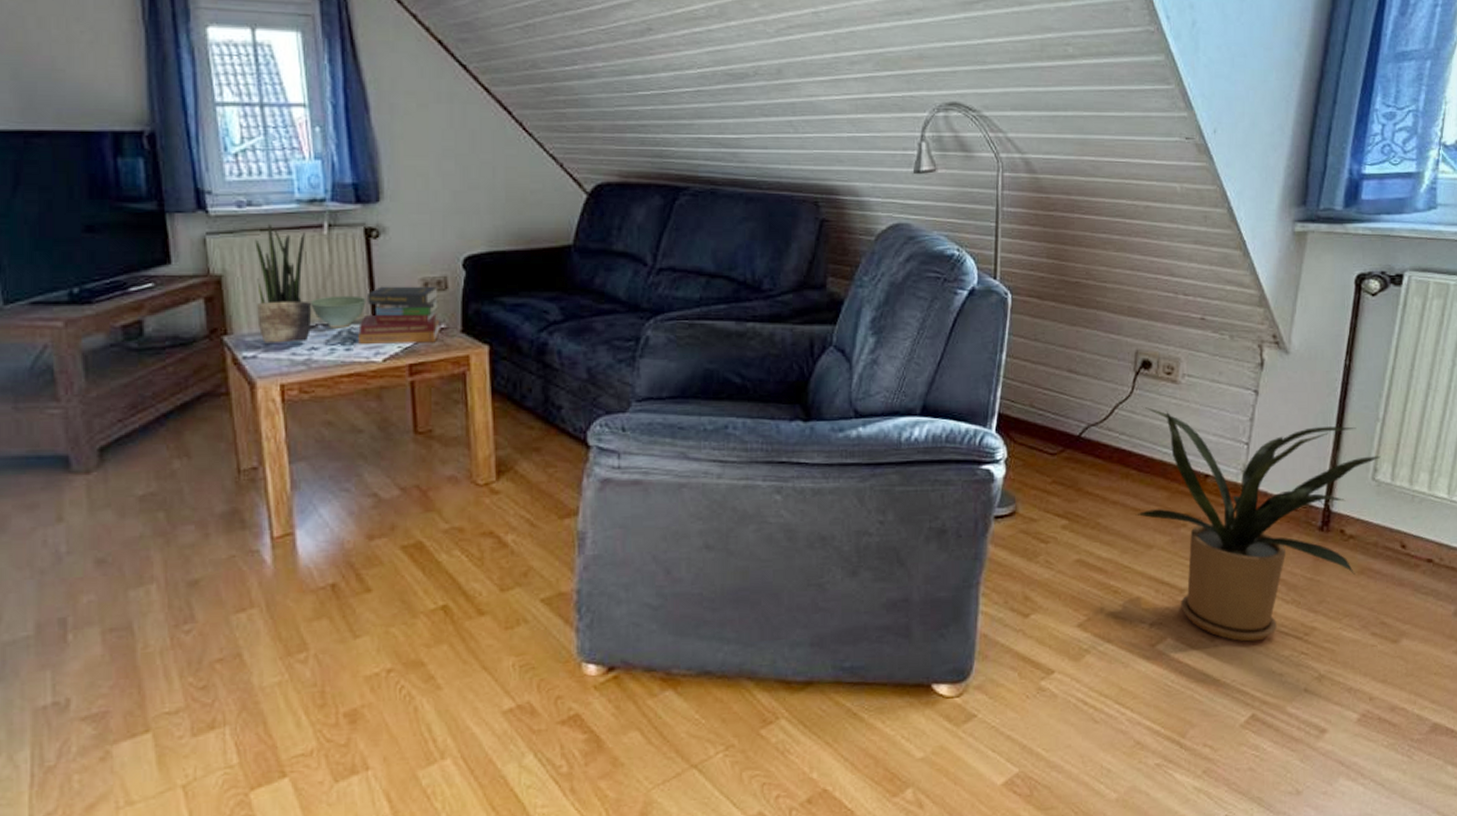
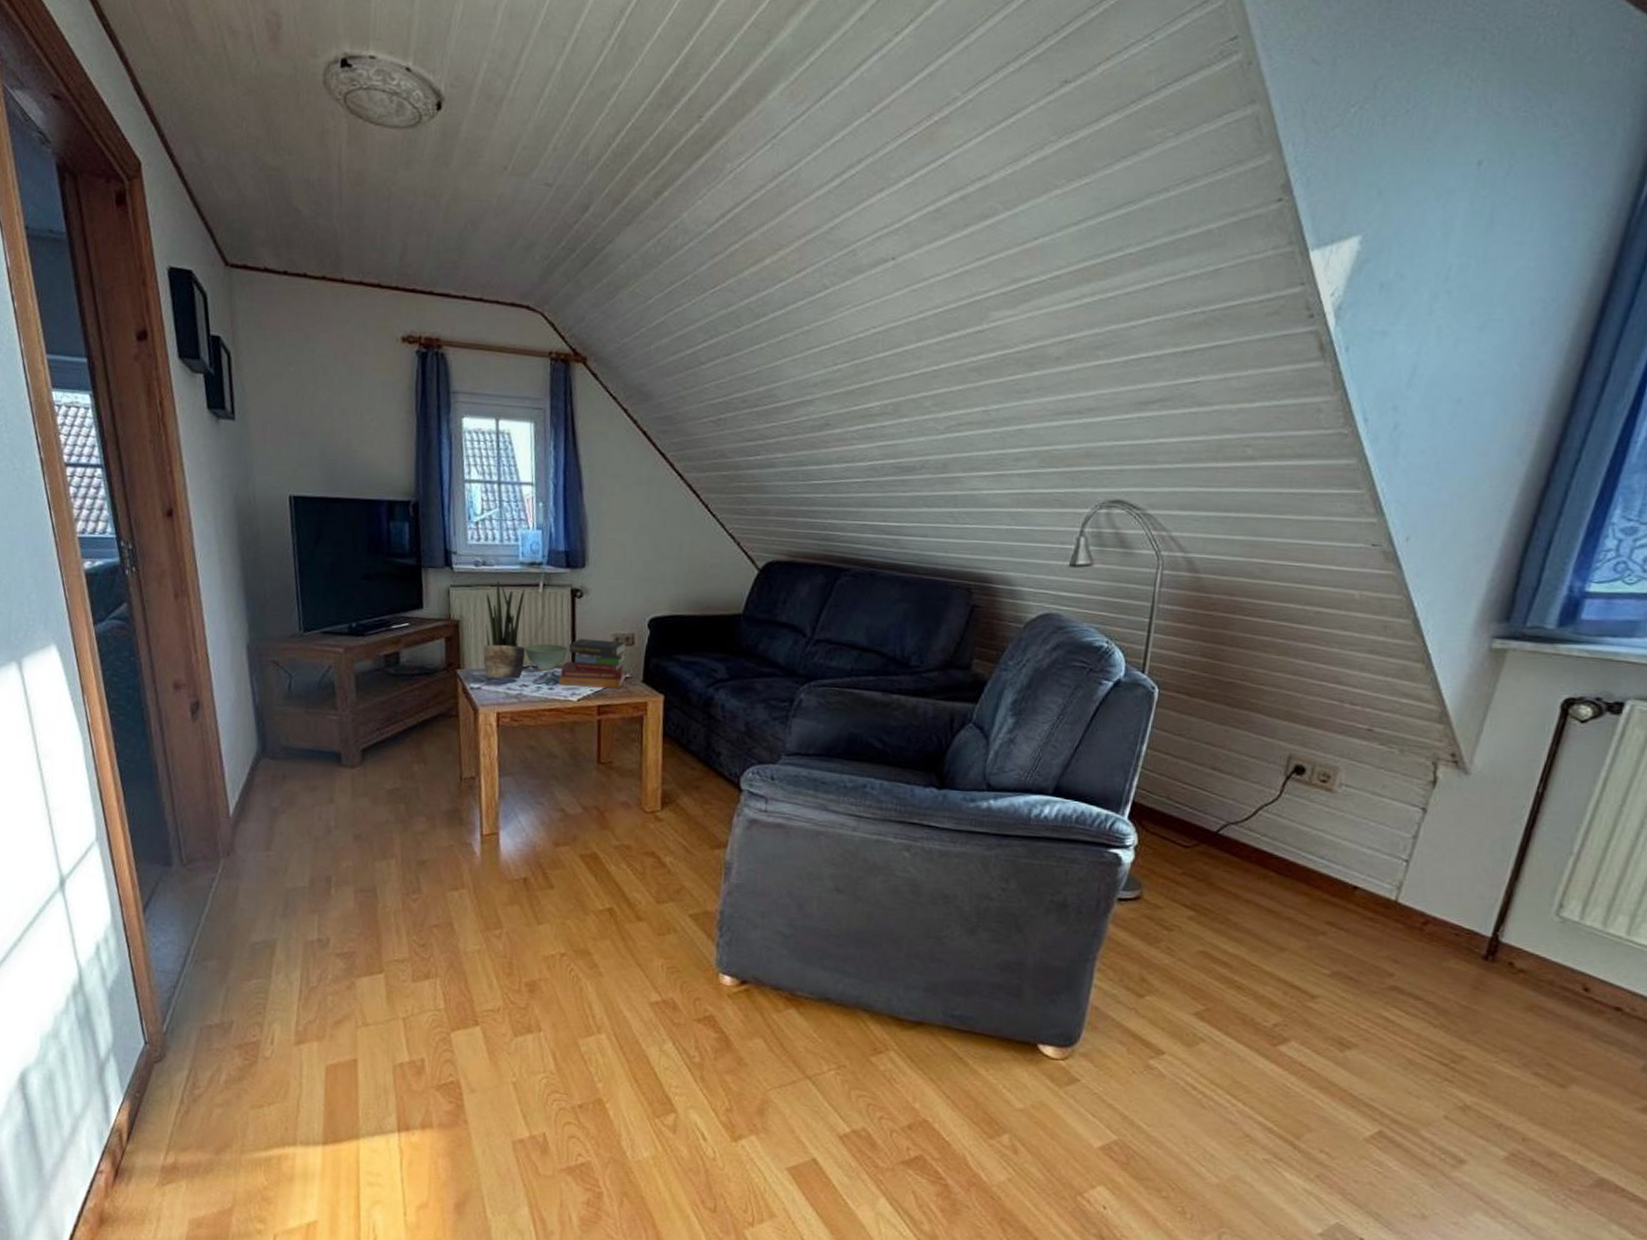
house plant: present [1135,406,1381,642] -> none [1270,810,1570,1060]

